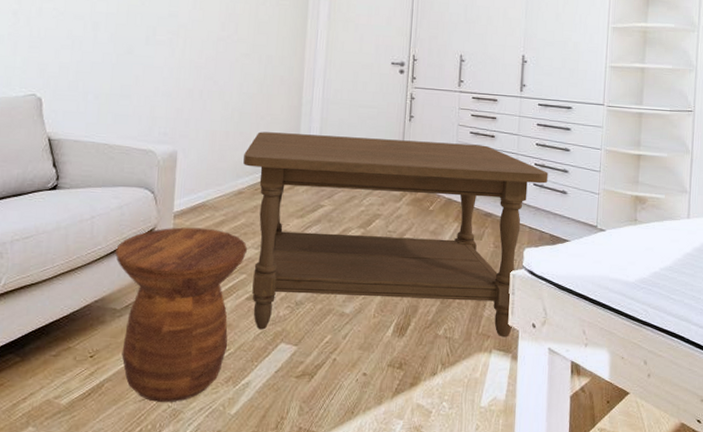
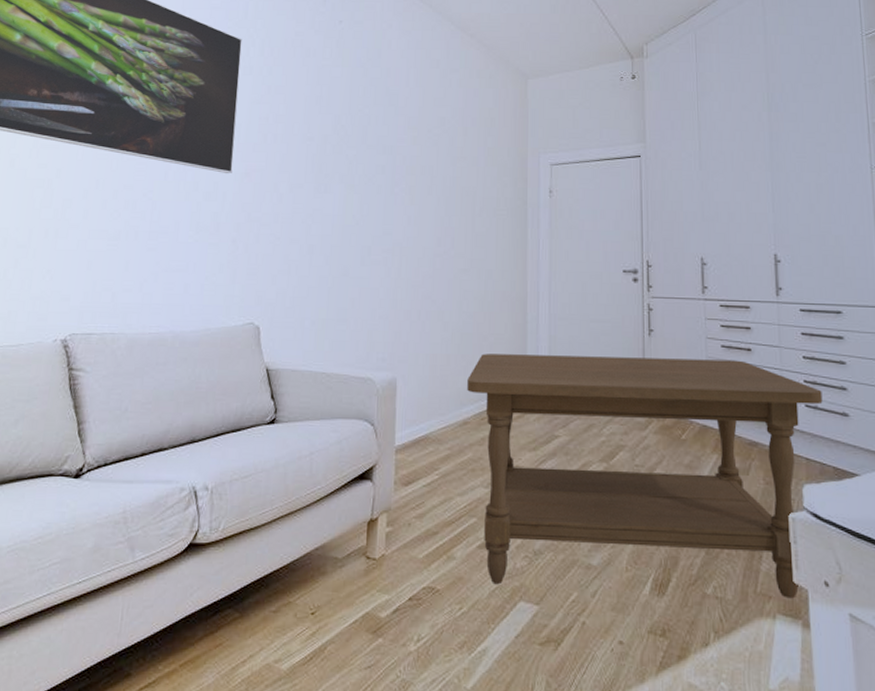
side table: present [116,227,247,402] -> none [336,463,476,671]

